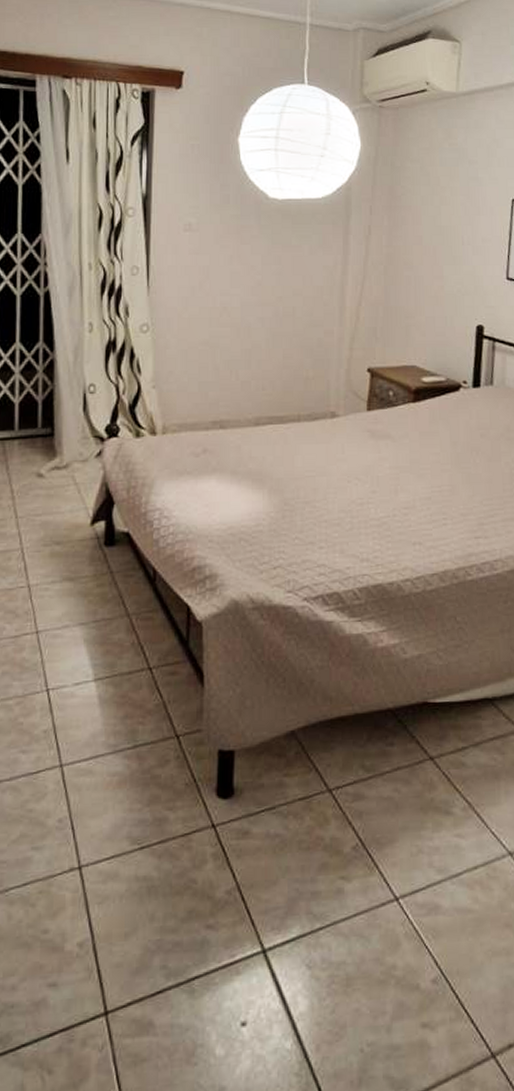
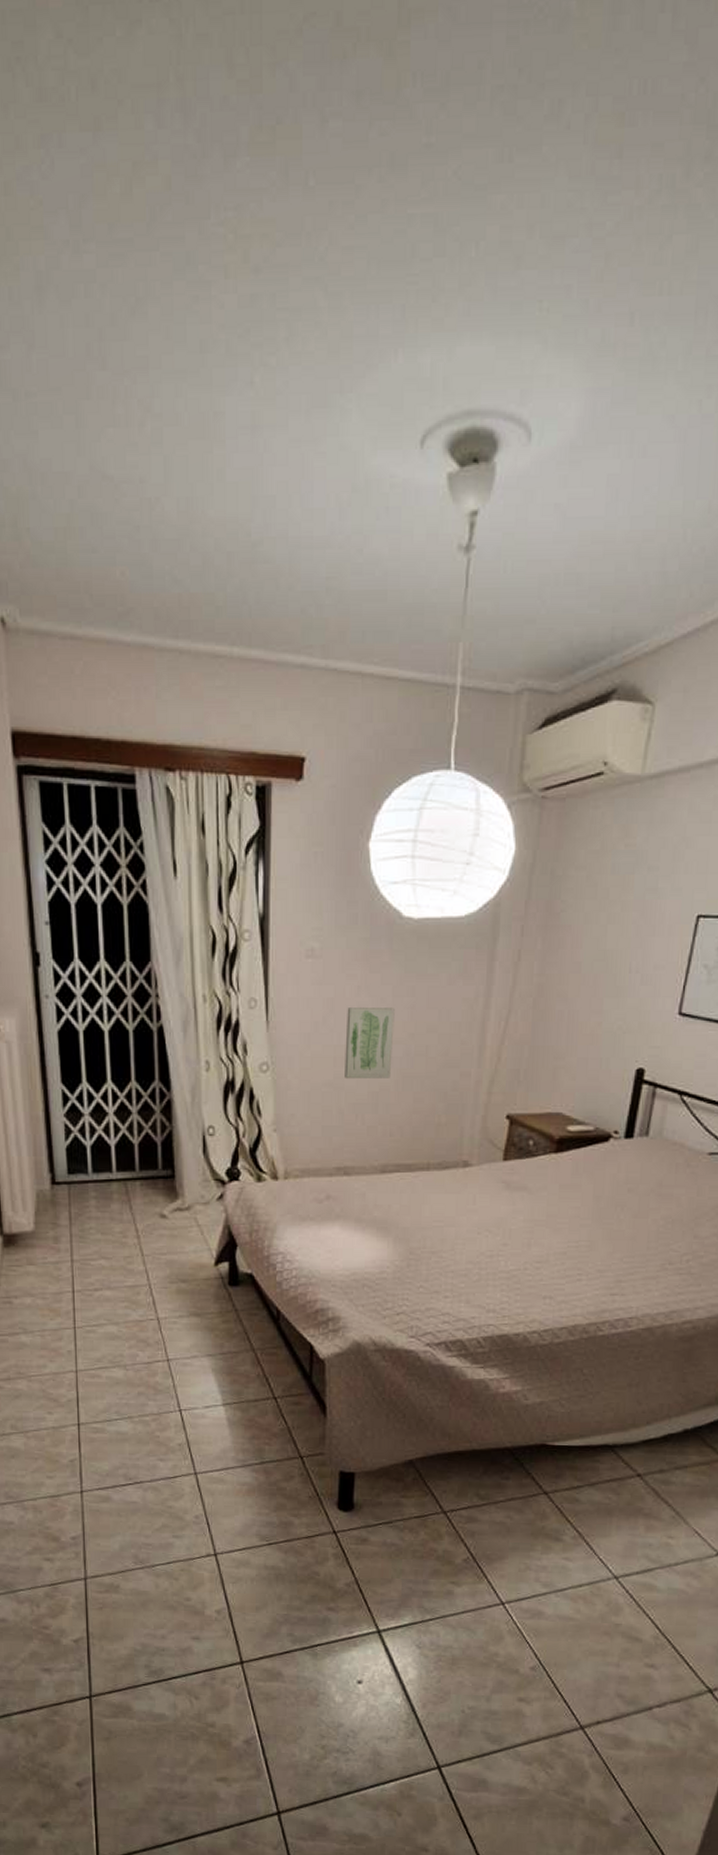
wall art: none [220,274,264,338] -> present [345,1008,395,1080]

